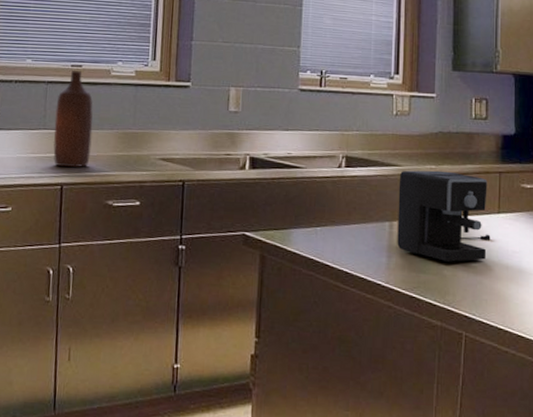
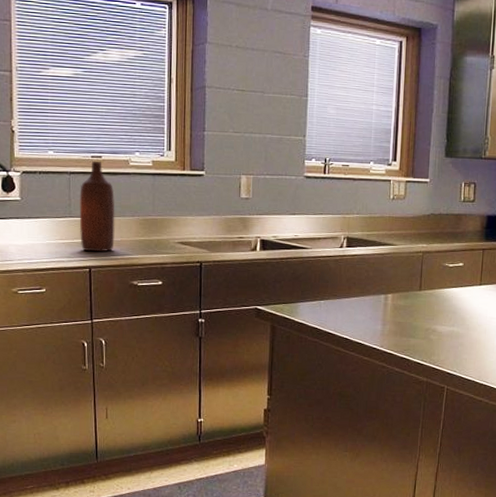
coffee maker: present [397,170,491,262] -> none [391,248,472,328]

